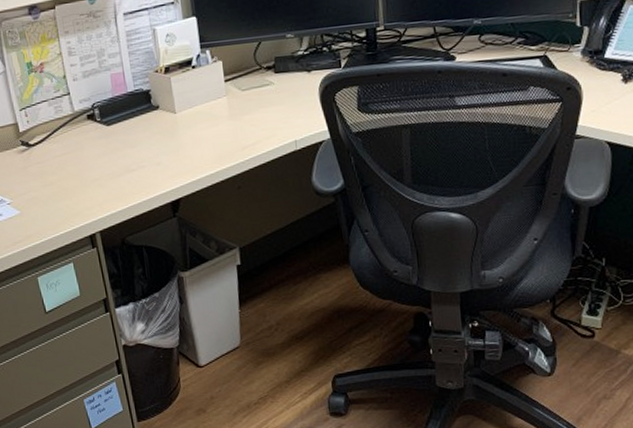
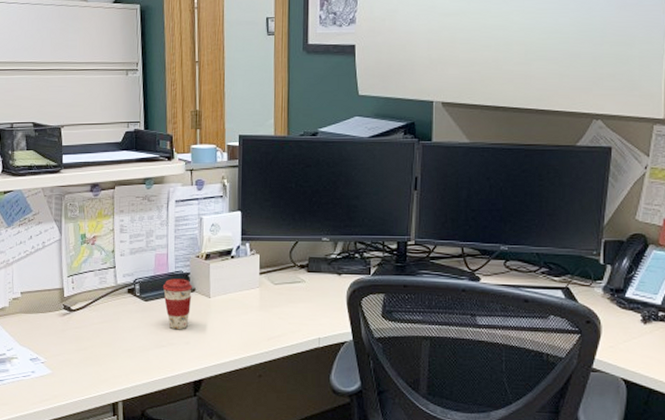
coffee cup: none [123,97,157,152] -> present [162,278,192,330]

